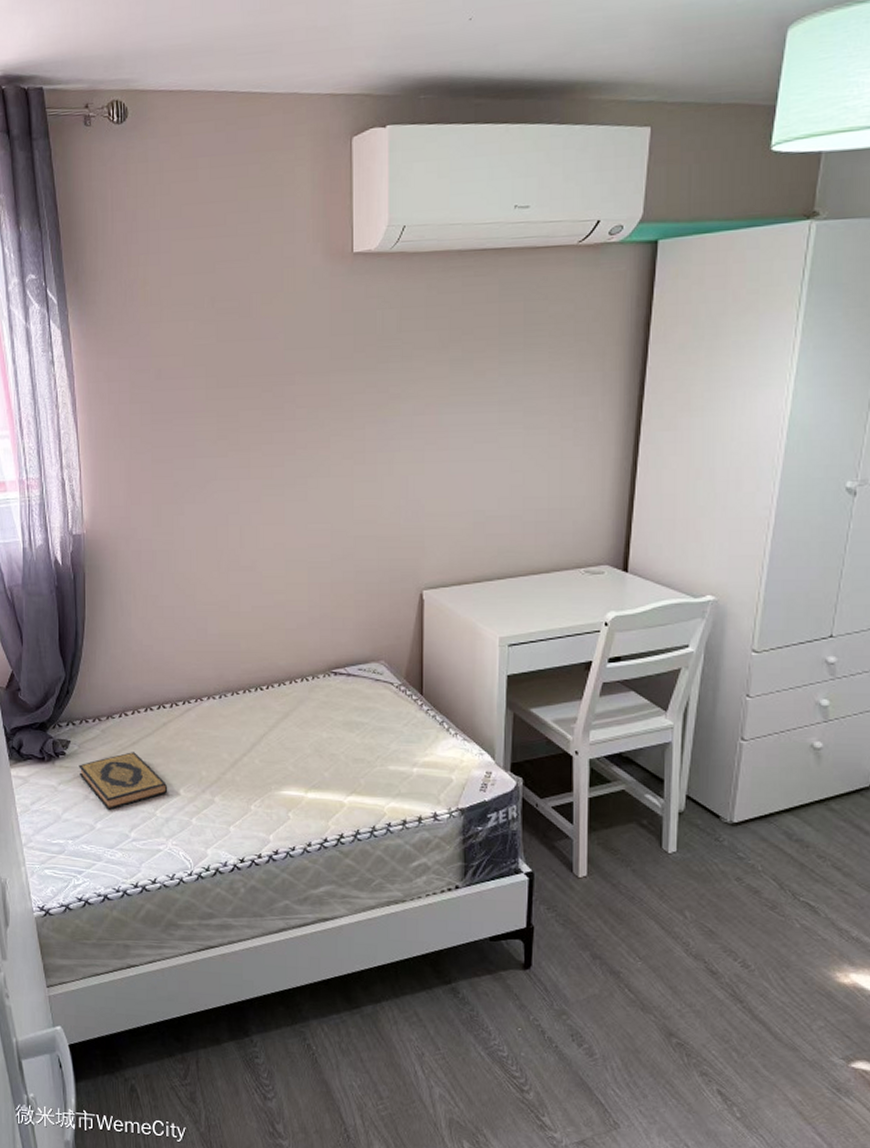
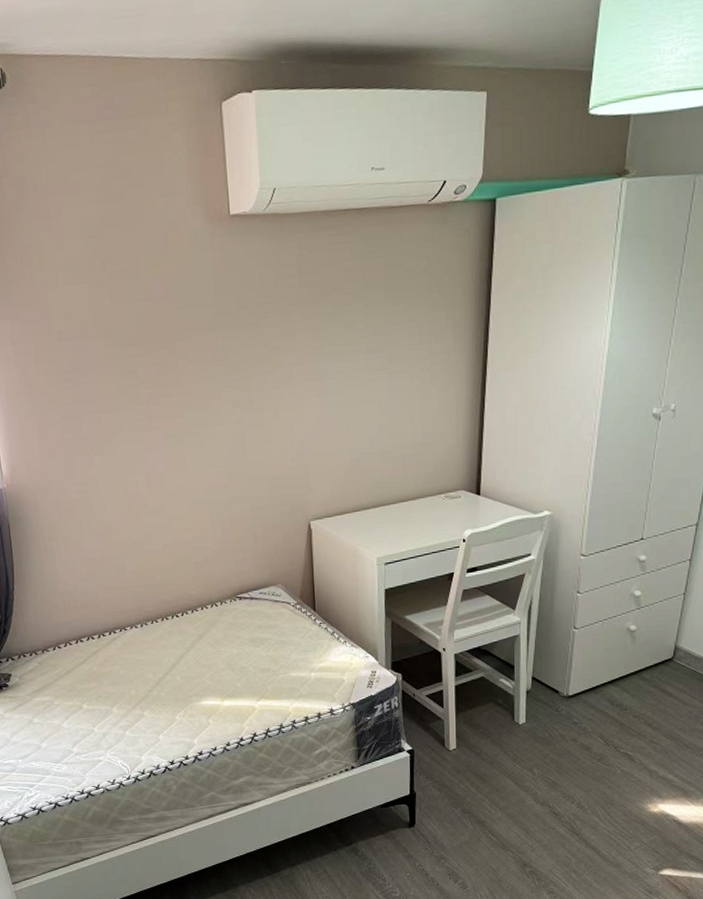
hardback book: present [78,752,168,810] -> none [21,679,103,731]

